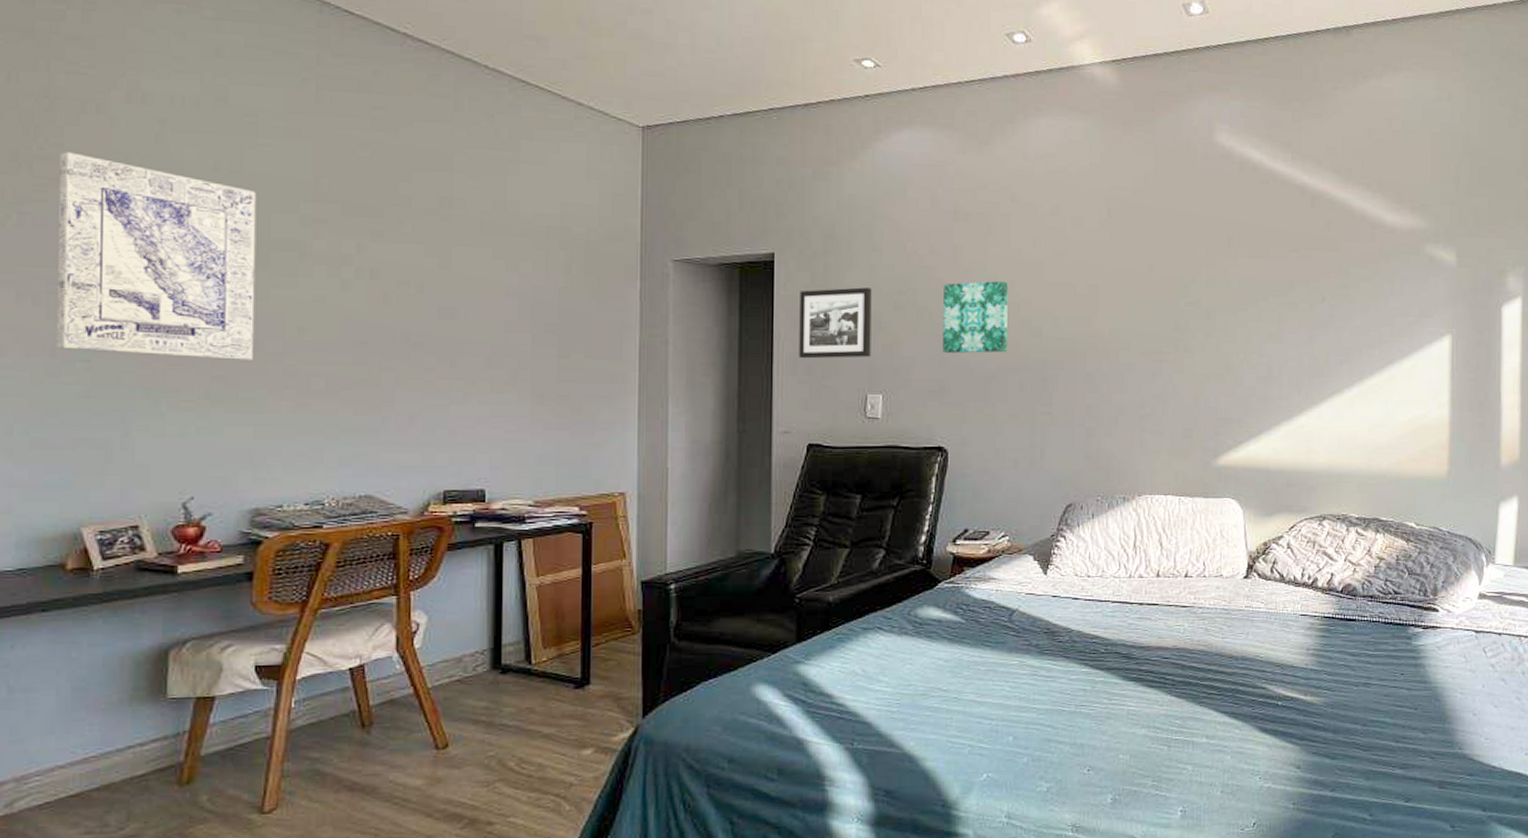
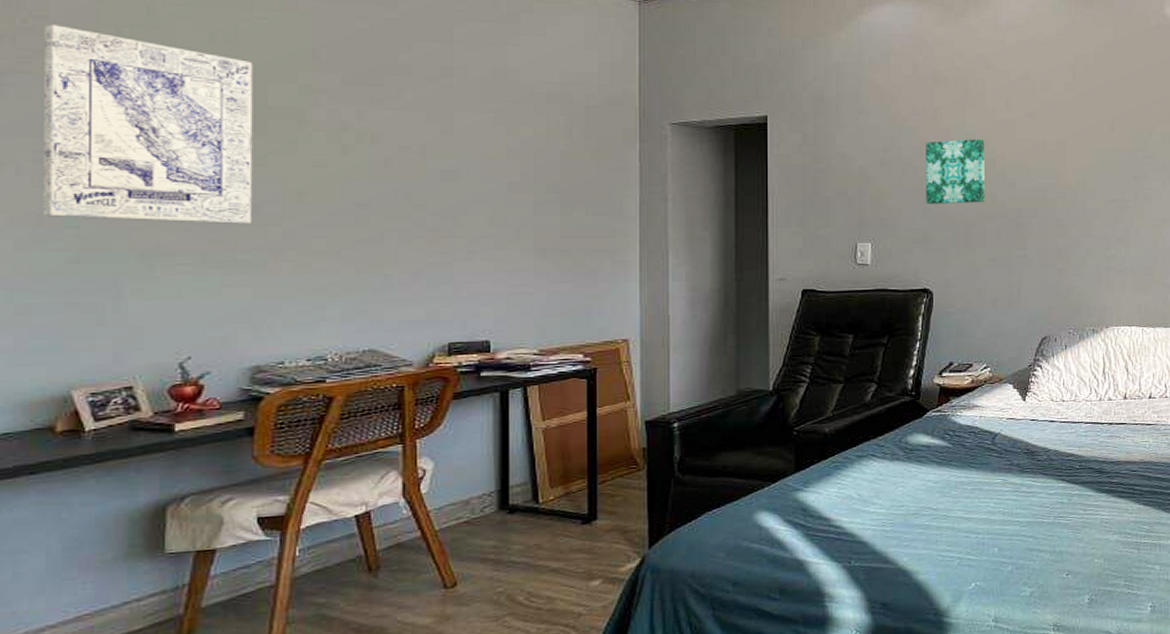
picture frame: present [799,287,872,359] -> none [792,146,860,212]

